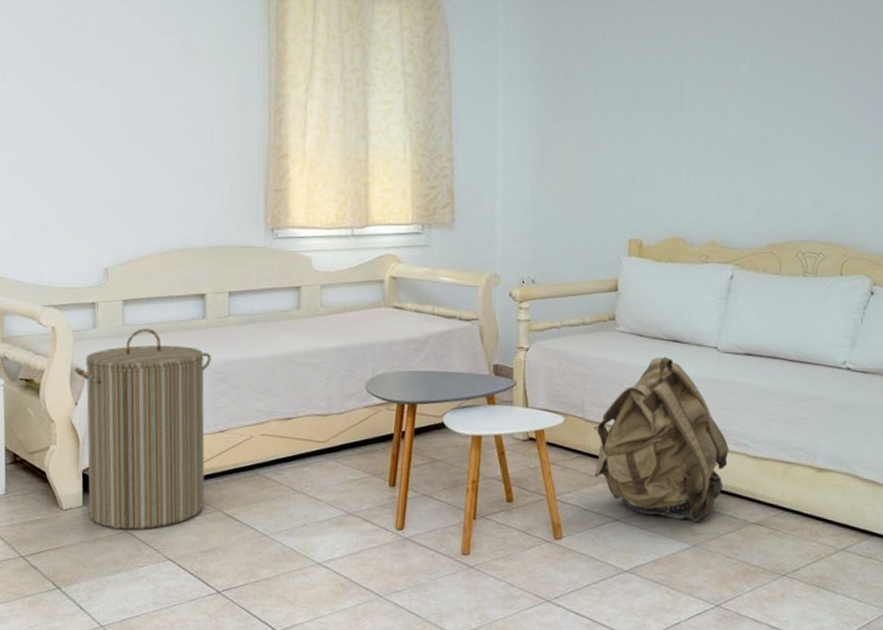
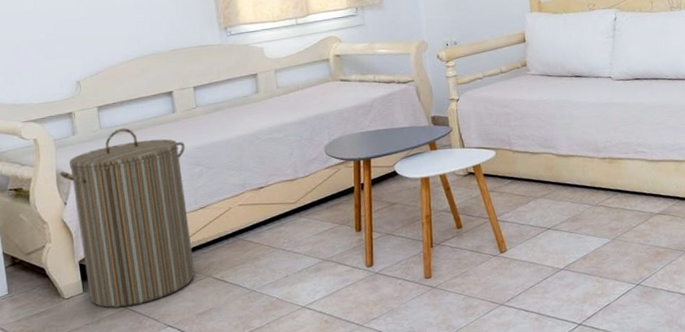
backpack: present [593,356,729,522] -> none [520,90,631,221]

